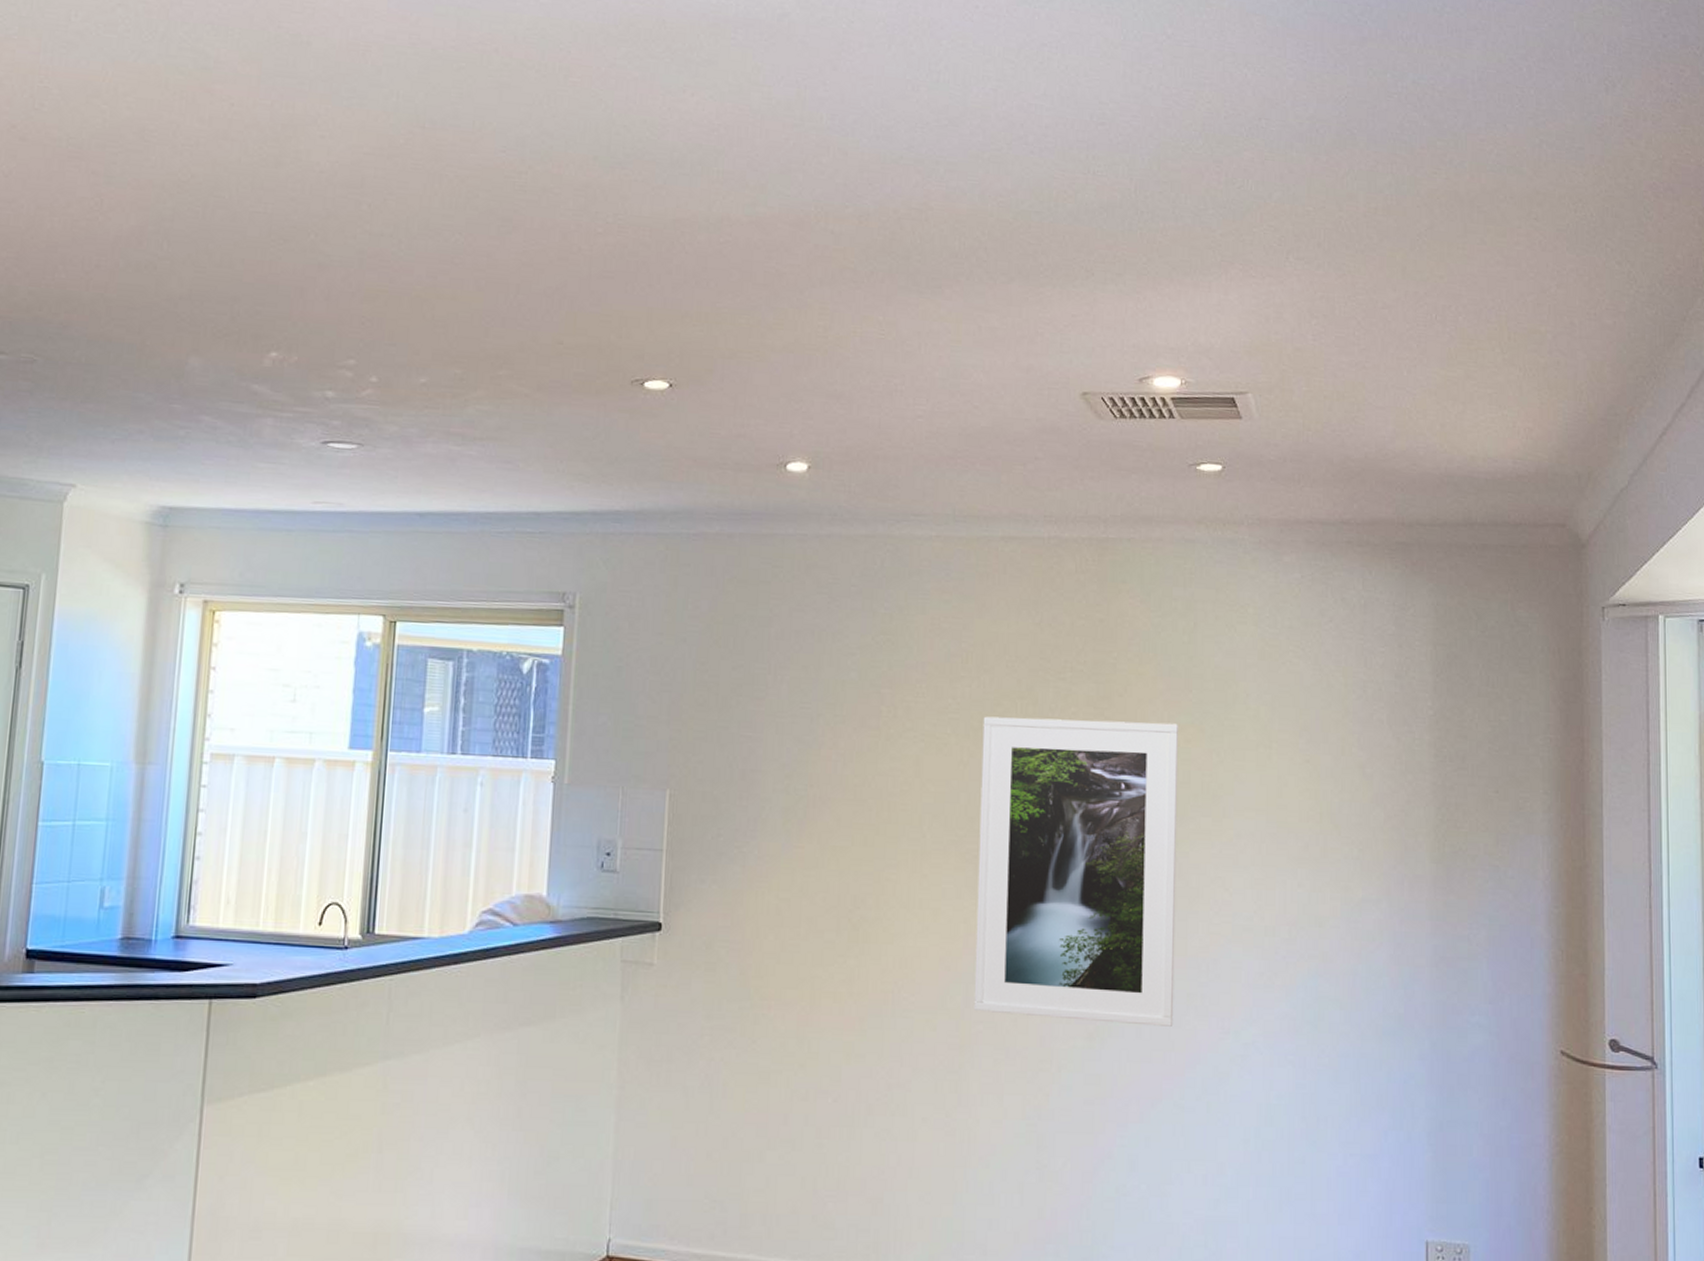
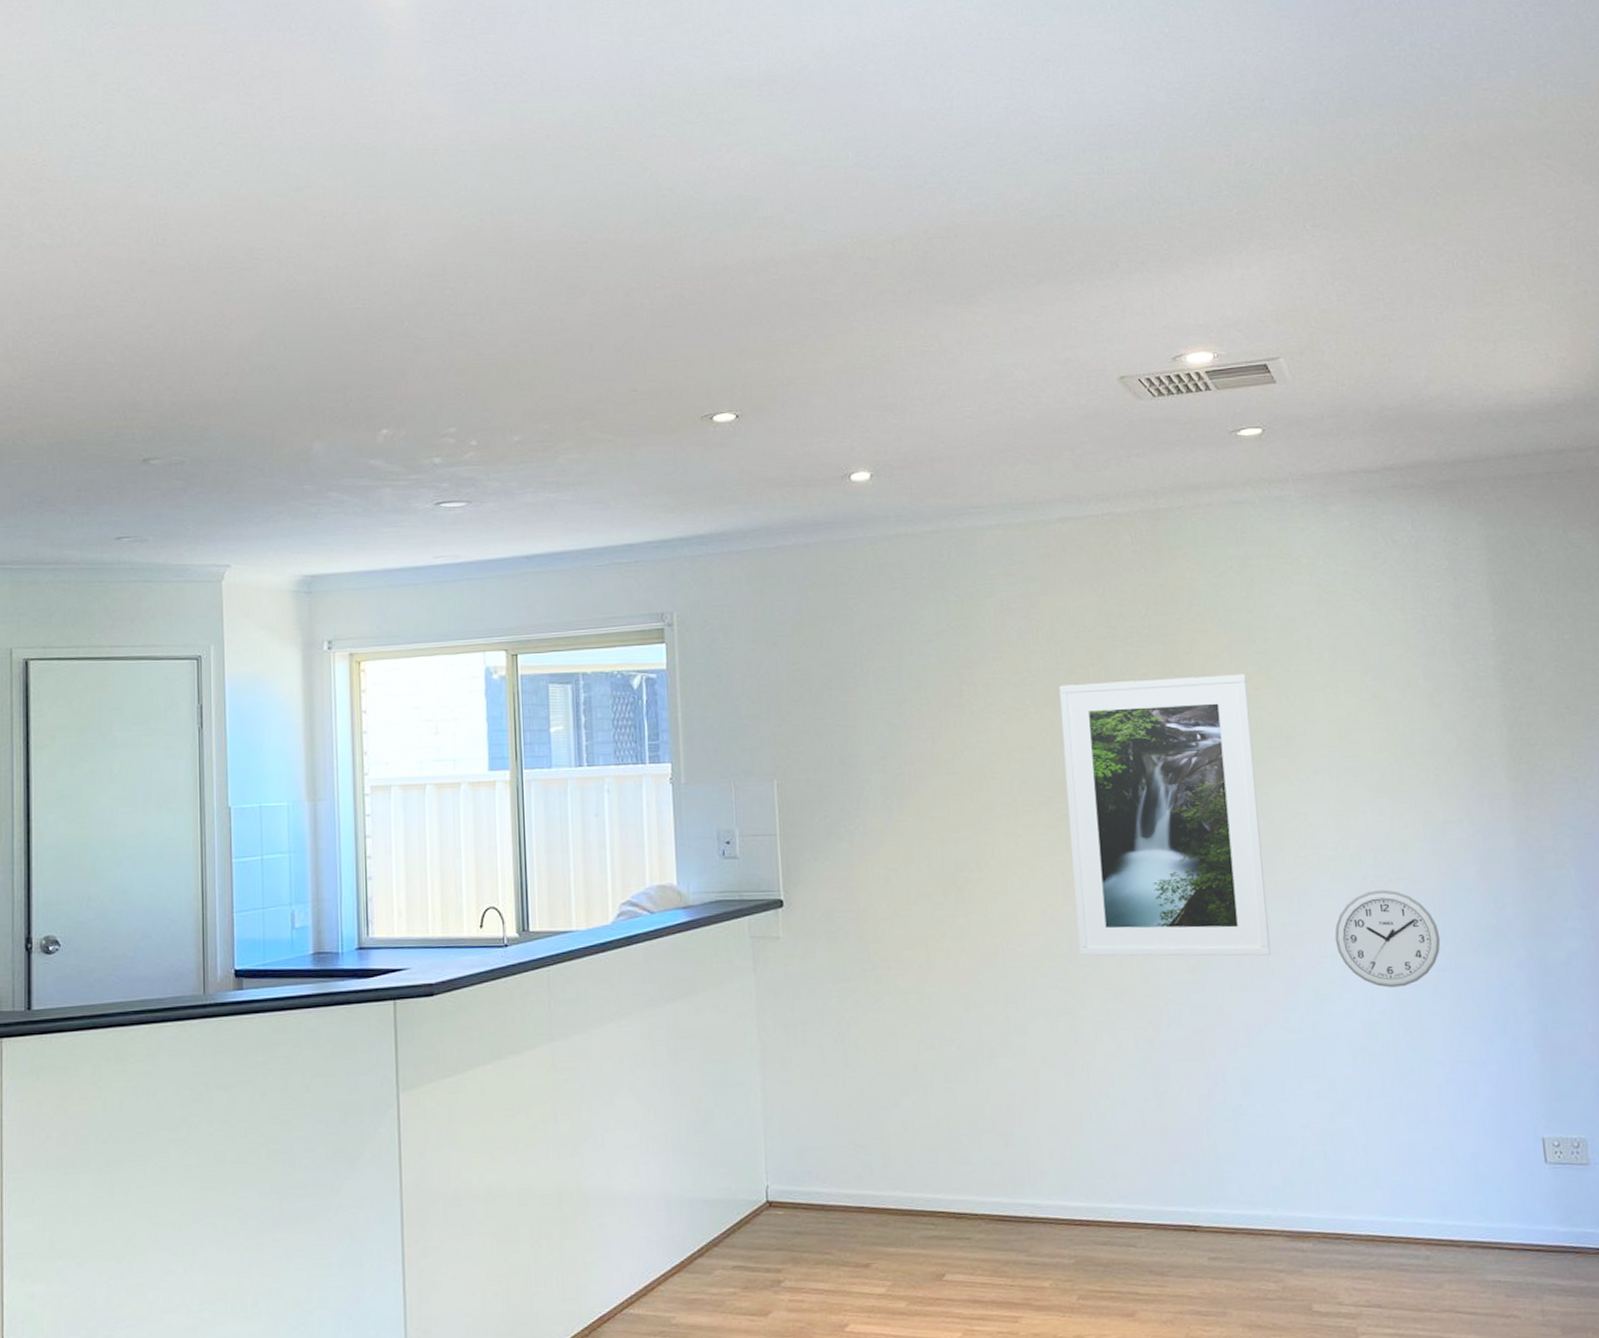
wall clock: none [1240,966,1346,1071] -> present [1334,889,1441,988]

